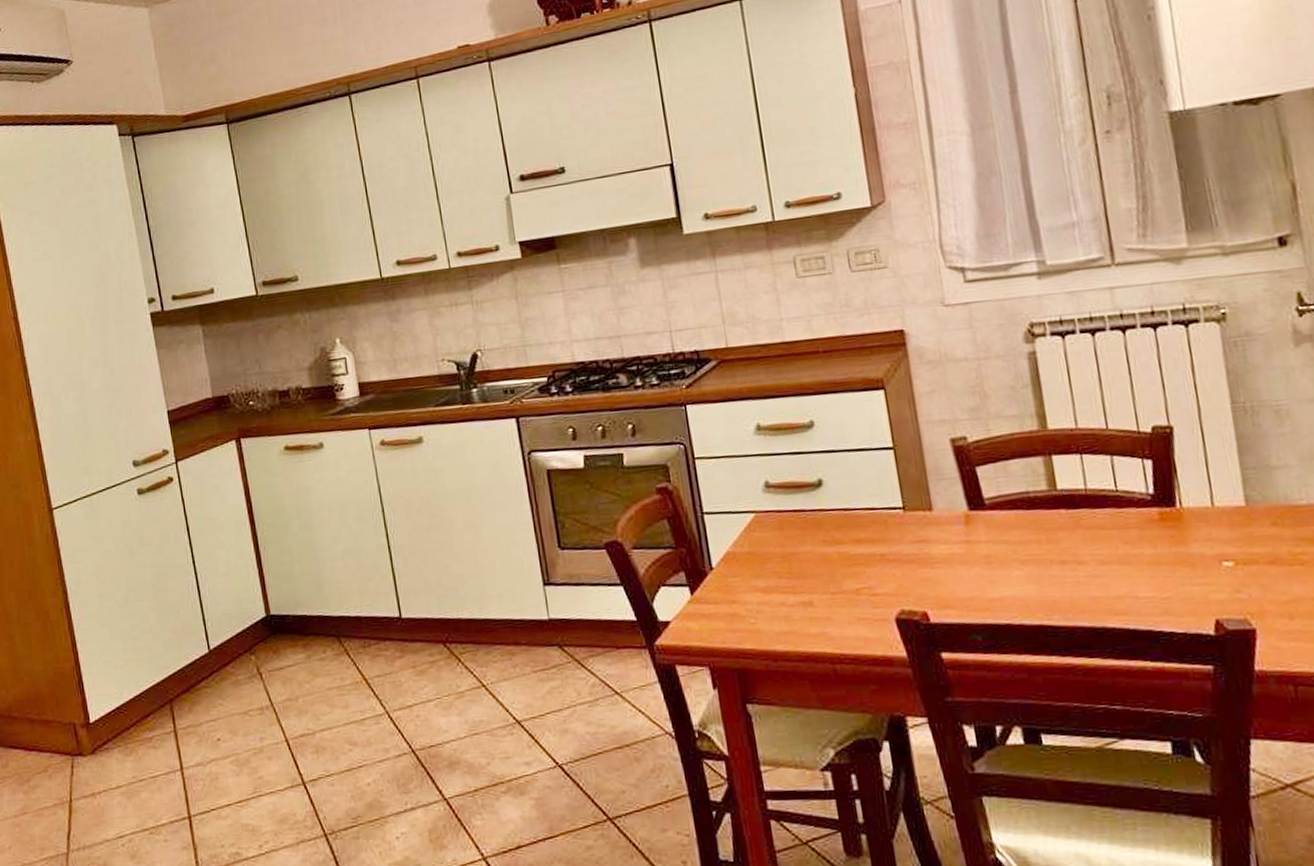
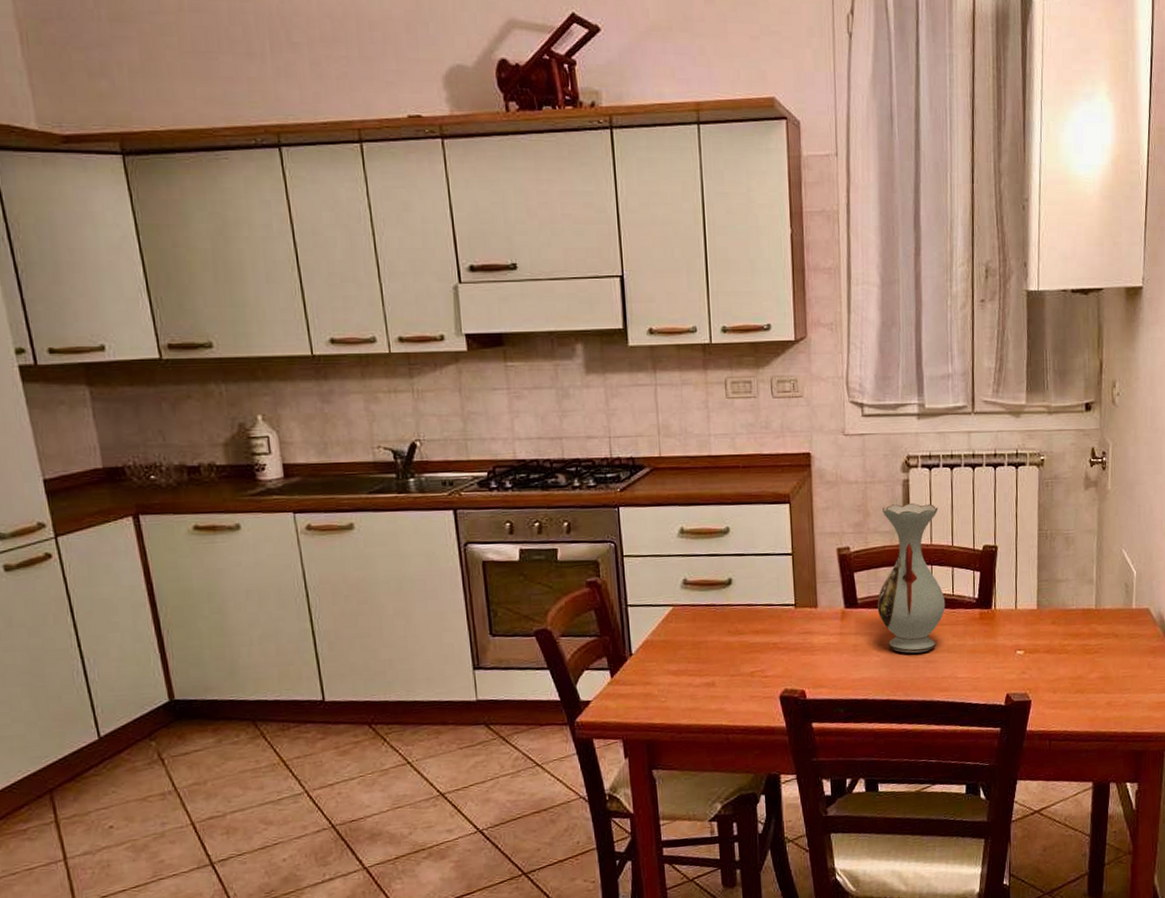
vase: none [1005,378,1108,566] -> present [877,503,946,654]

